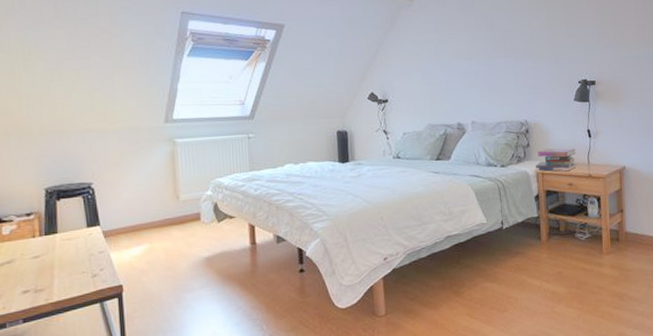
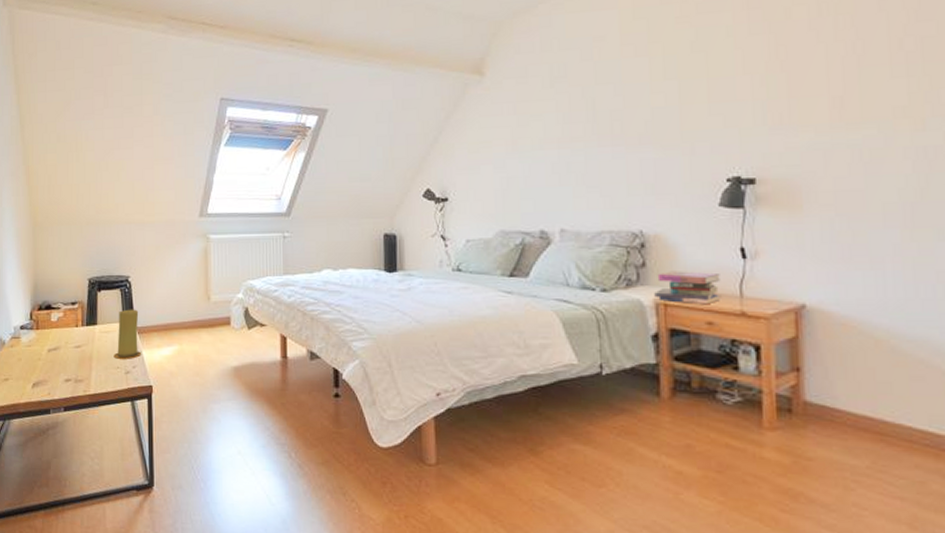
candle: none [78,214,108,264] -> present [113,309,141,359]

